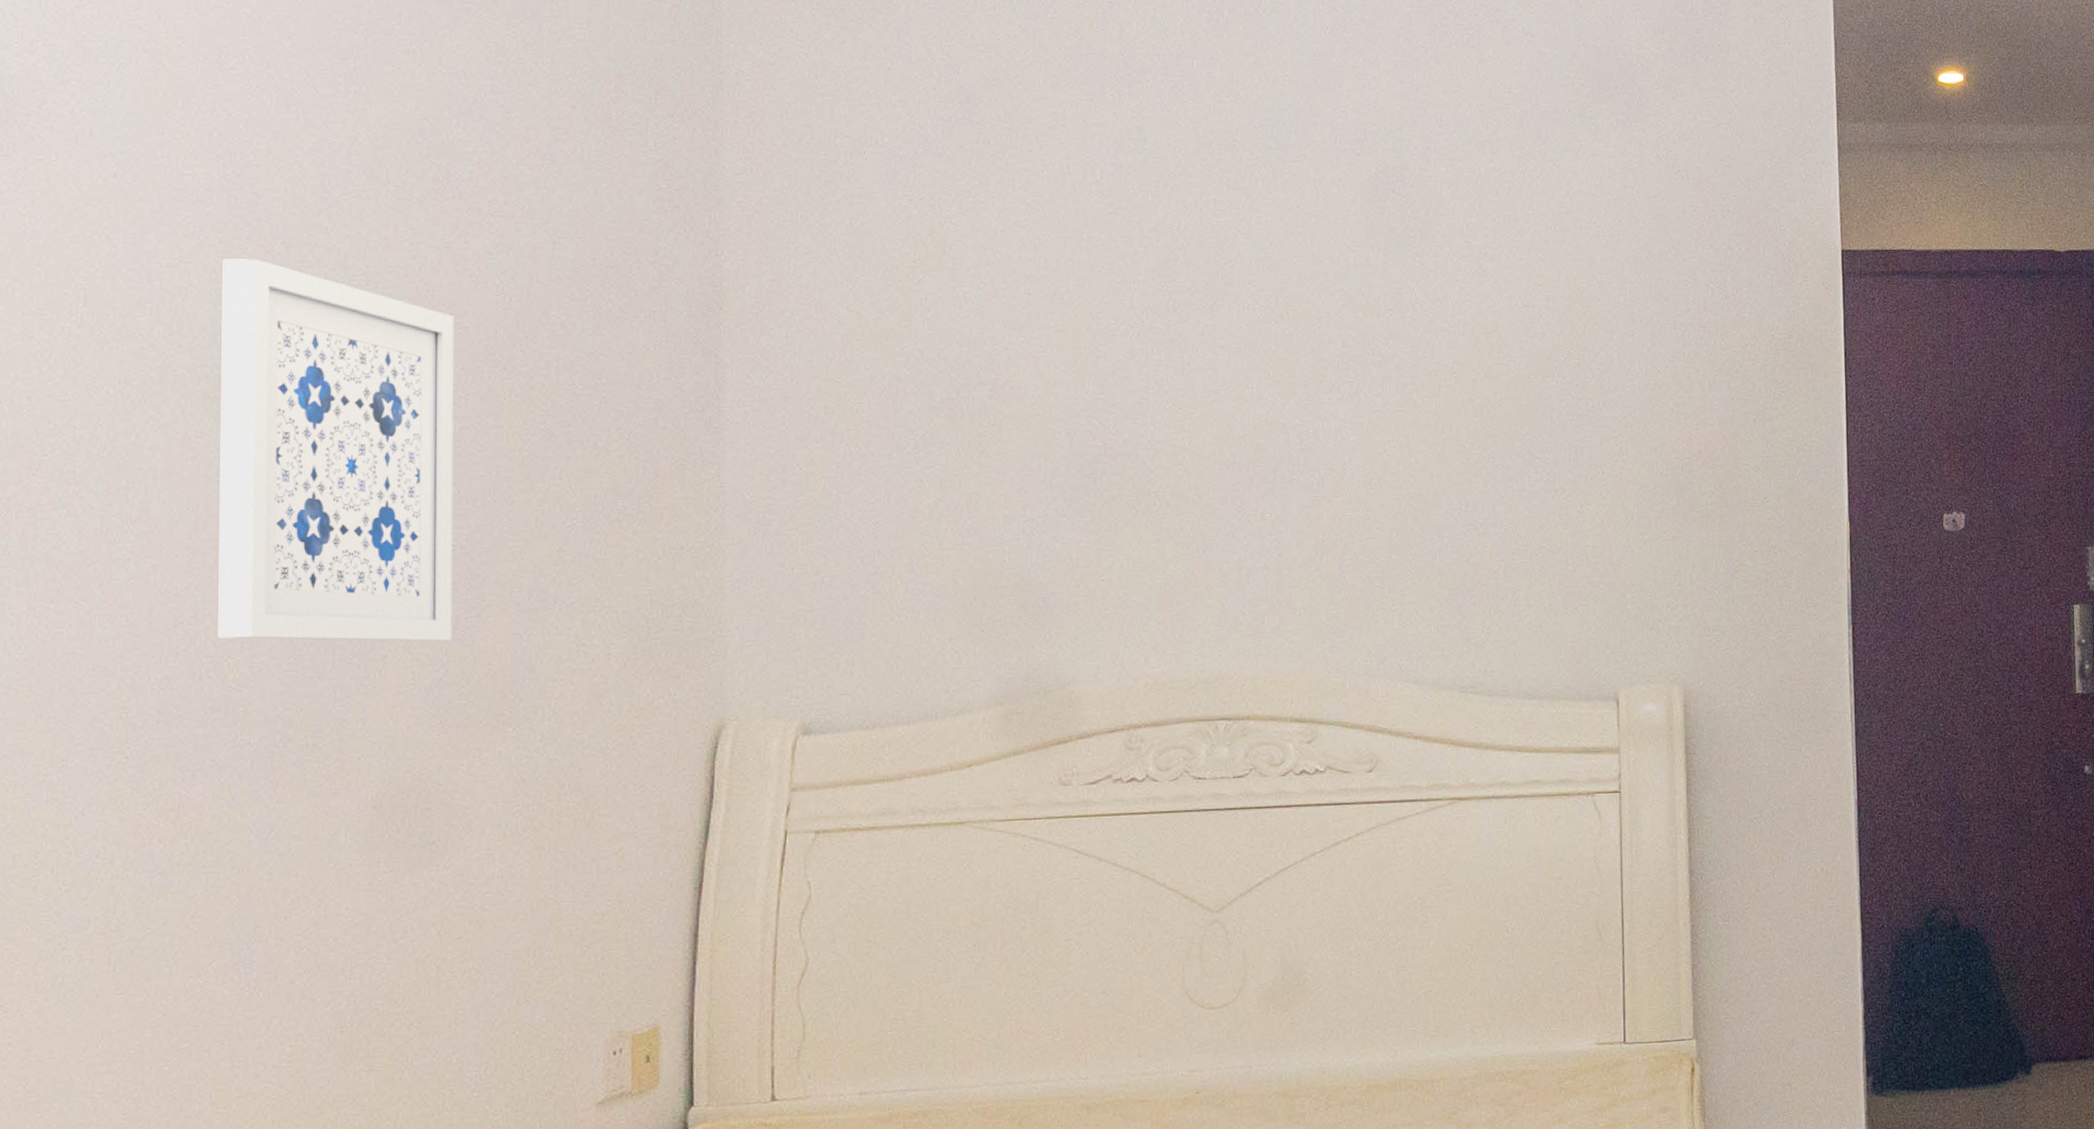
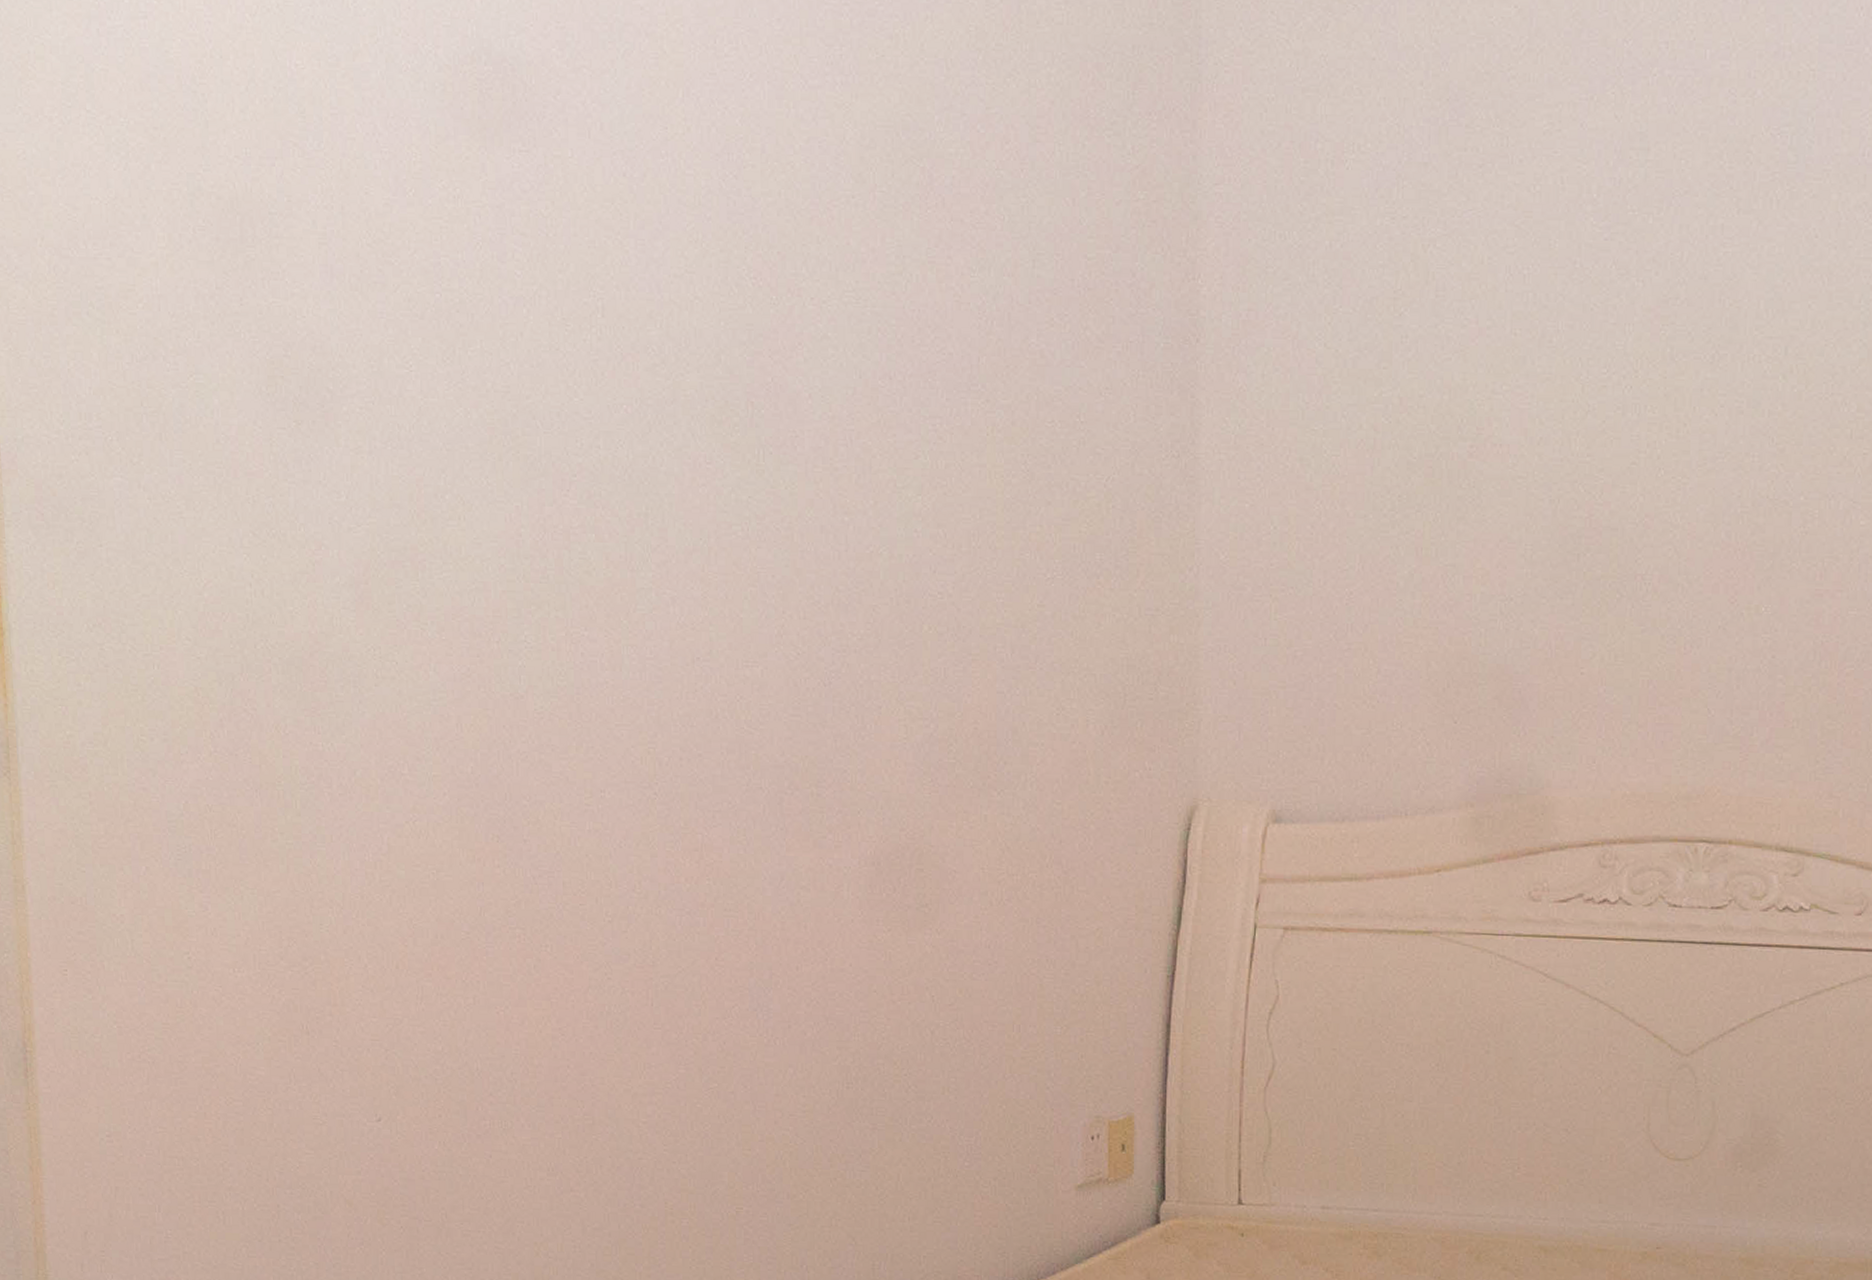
wall art: present [218,259,454,642] -> none [724,270,941,695]

